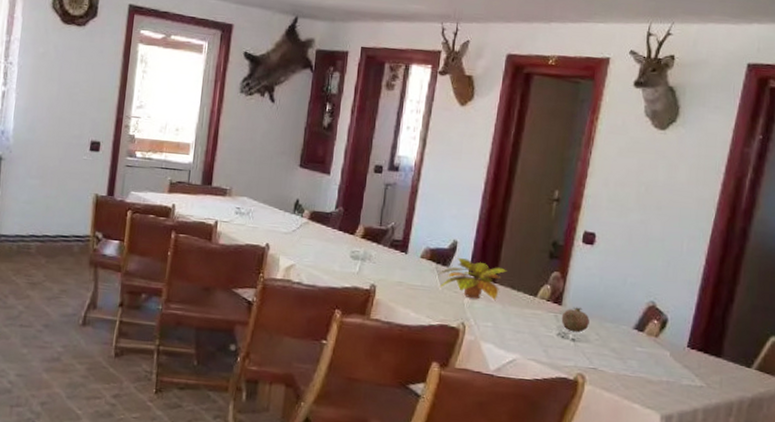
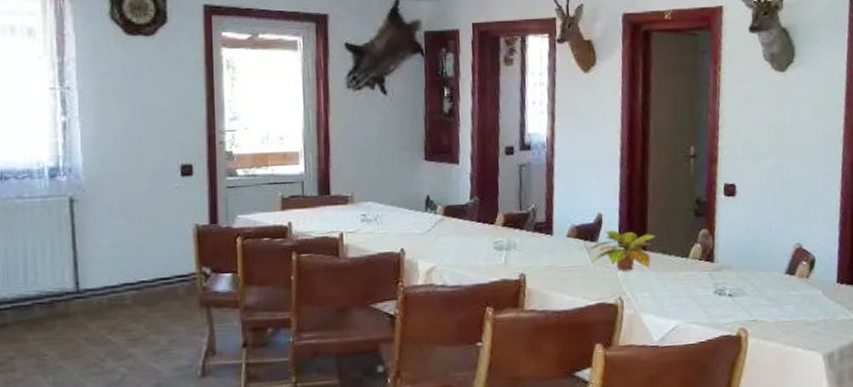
fruit: present [561,307,589,333] -> none [715,261,743,288]

